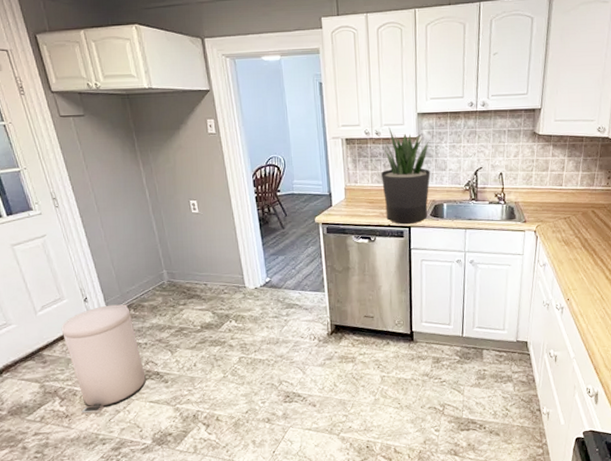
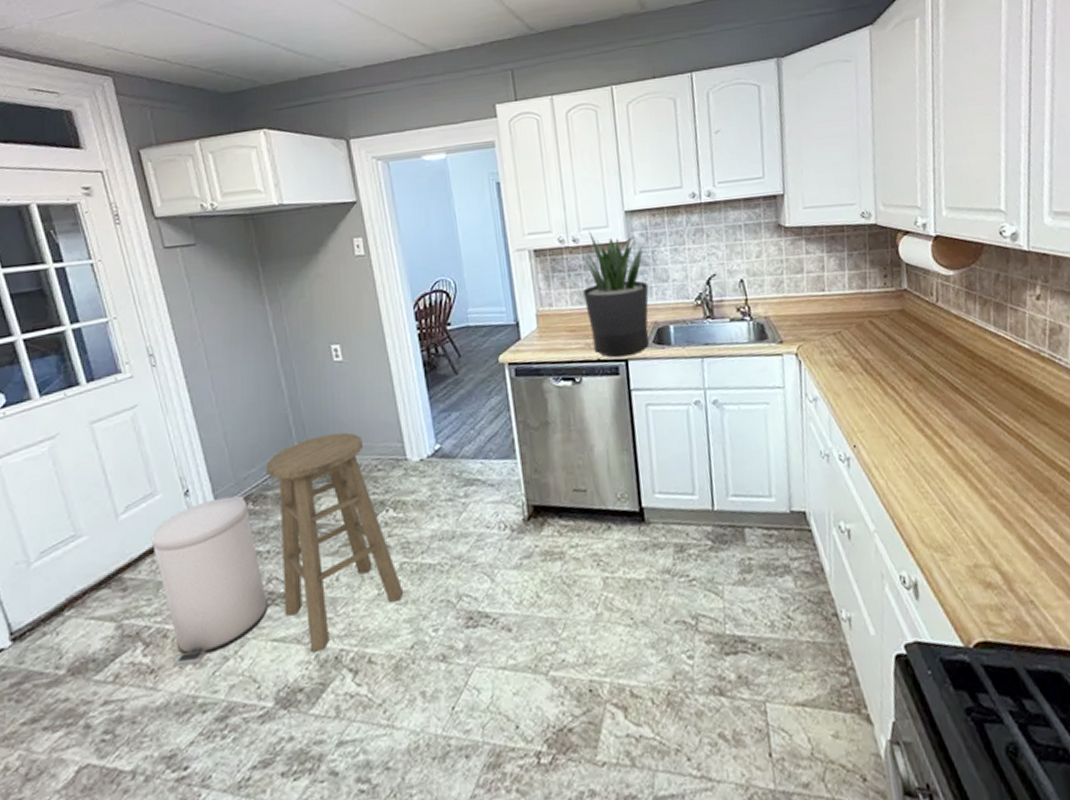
bar stool: none [143,265,242,411] -> present [266,432,404,652]

